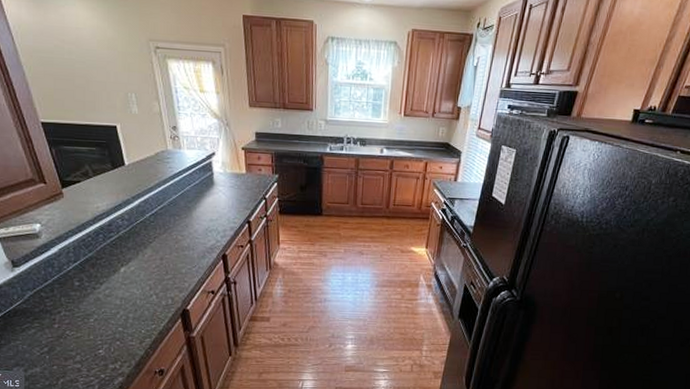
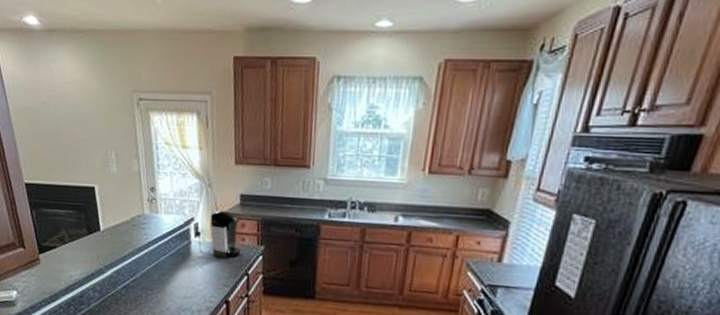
coffee maker: none [214,146,259,186] -> present [193,210,241,258]

